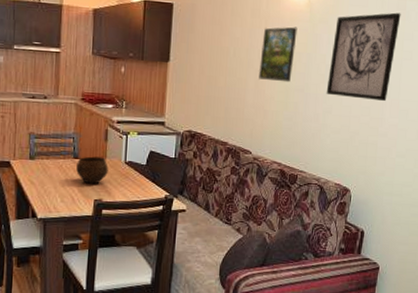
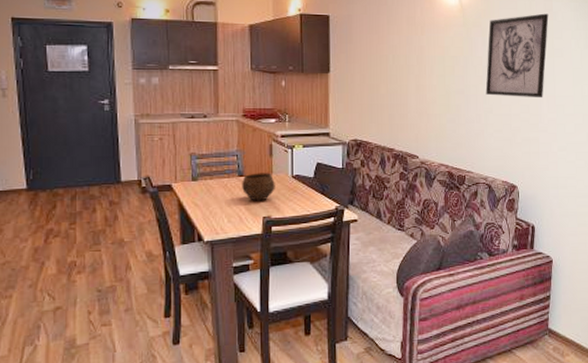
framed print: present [259,26,298,83] -> none [419,32,453,86]

